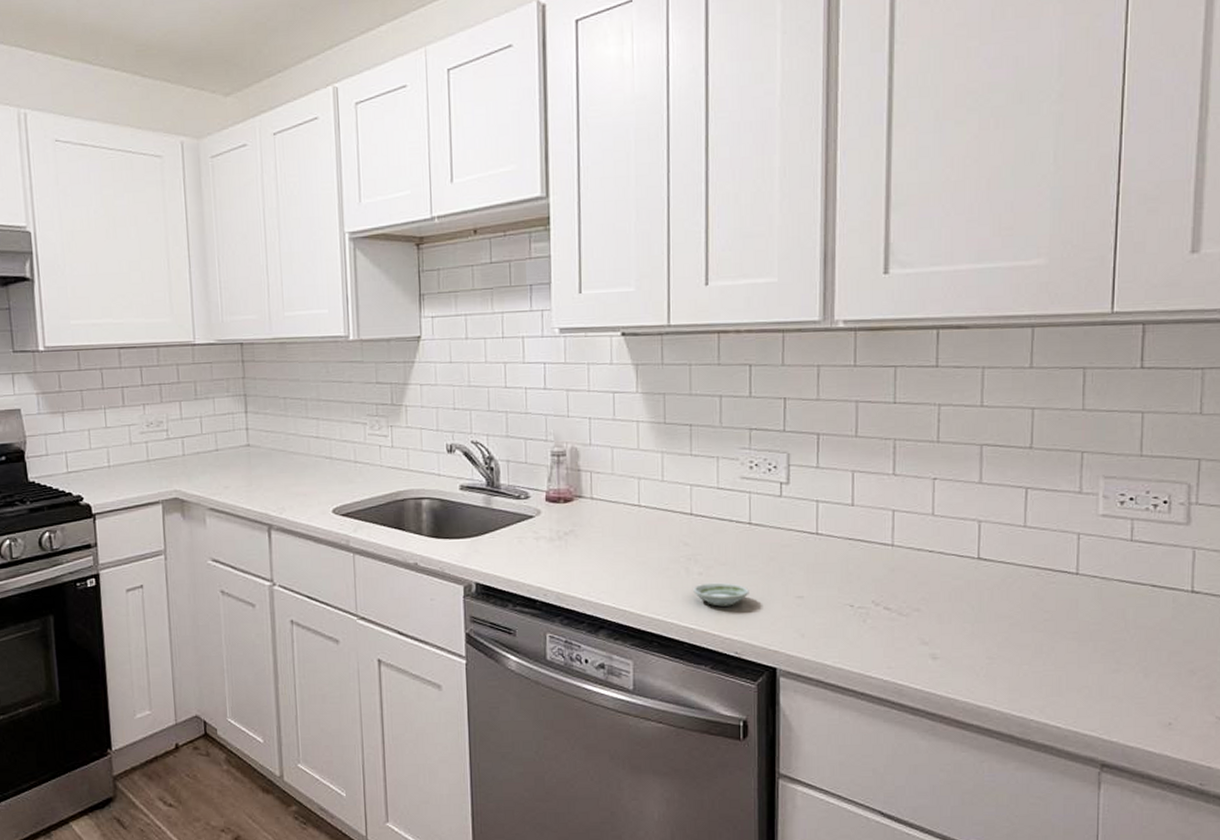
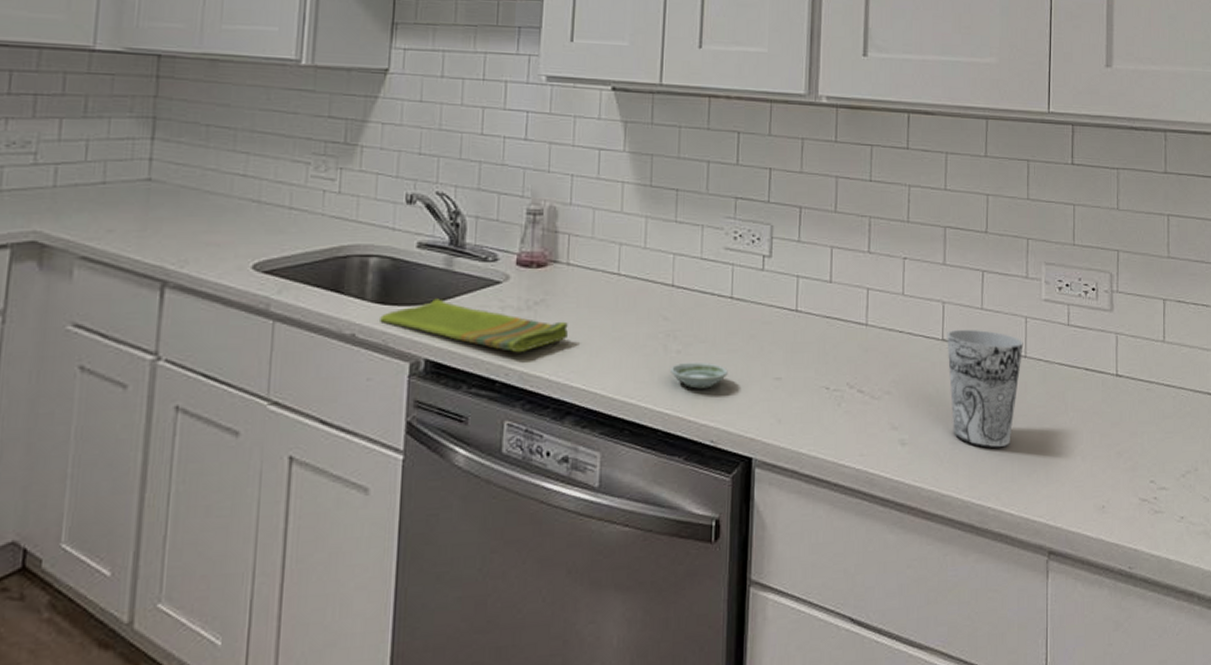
dish towel: none [436,532,596,577] -> present [380,299,568,353]
cup: none [983,547,1075,663] -> present [947,329,1023,447]

